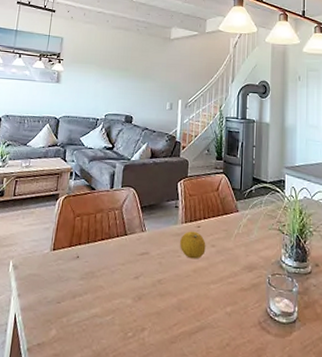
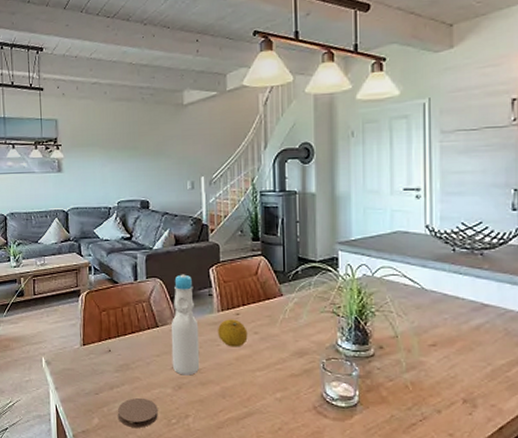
coaster: none [75,307,116,341] -> present [117,397,158,428]
bottle: none [135,185,164,286] -> present [170,274,200,376]

